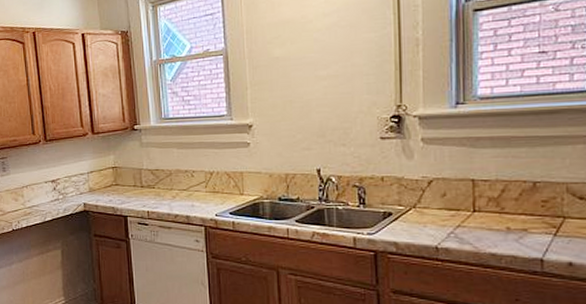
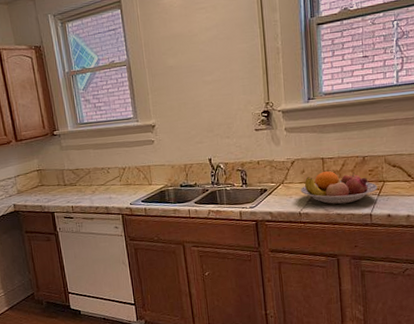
fruit bowl: none [440,197,554,242] -> present [301,171,378,205]

